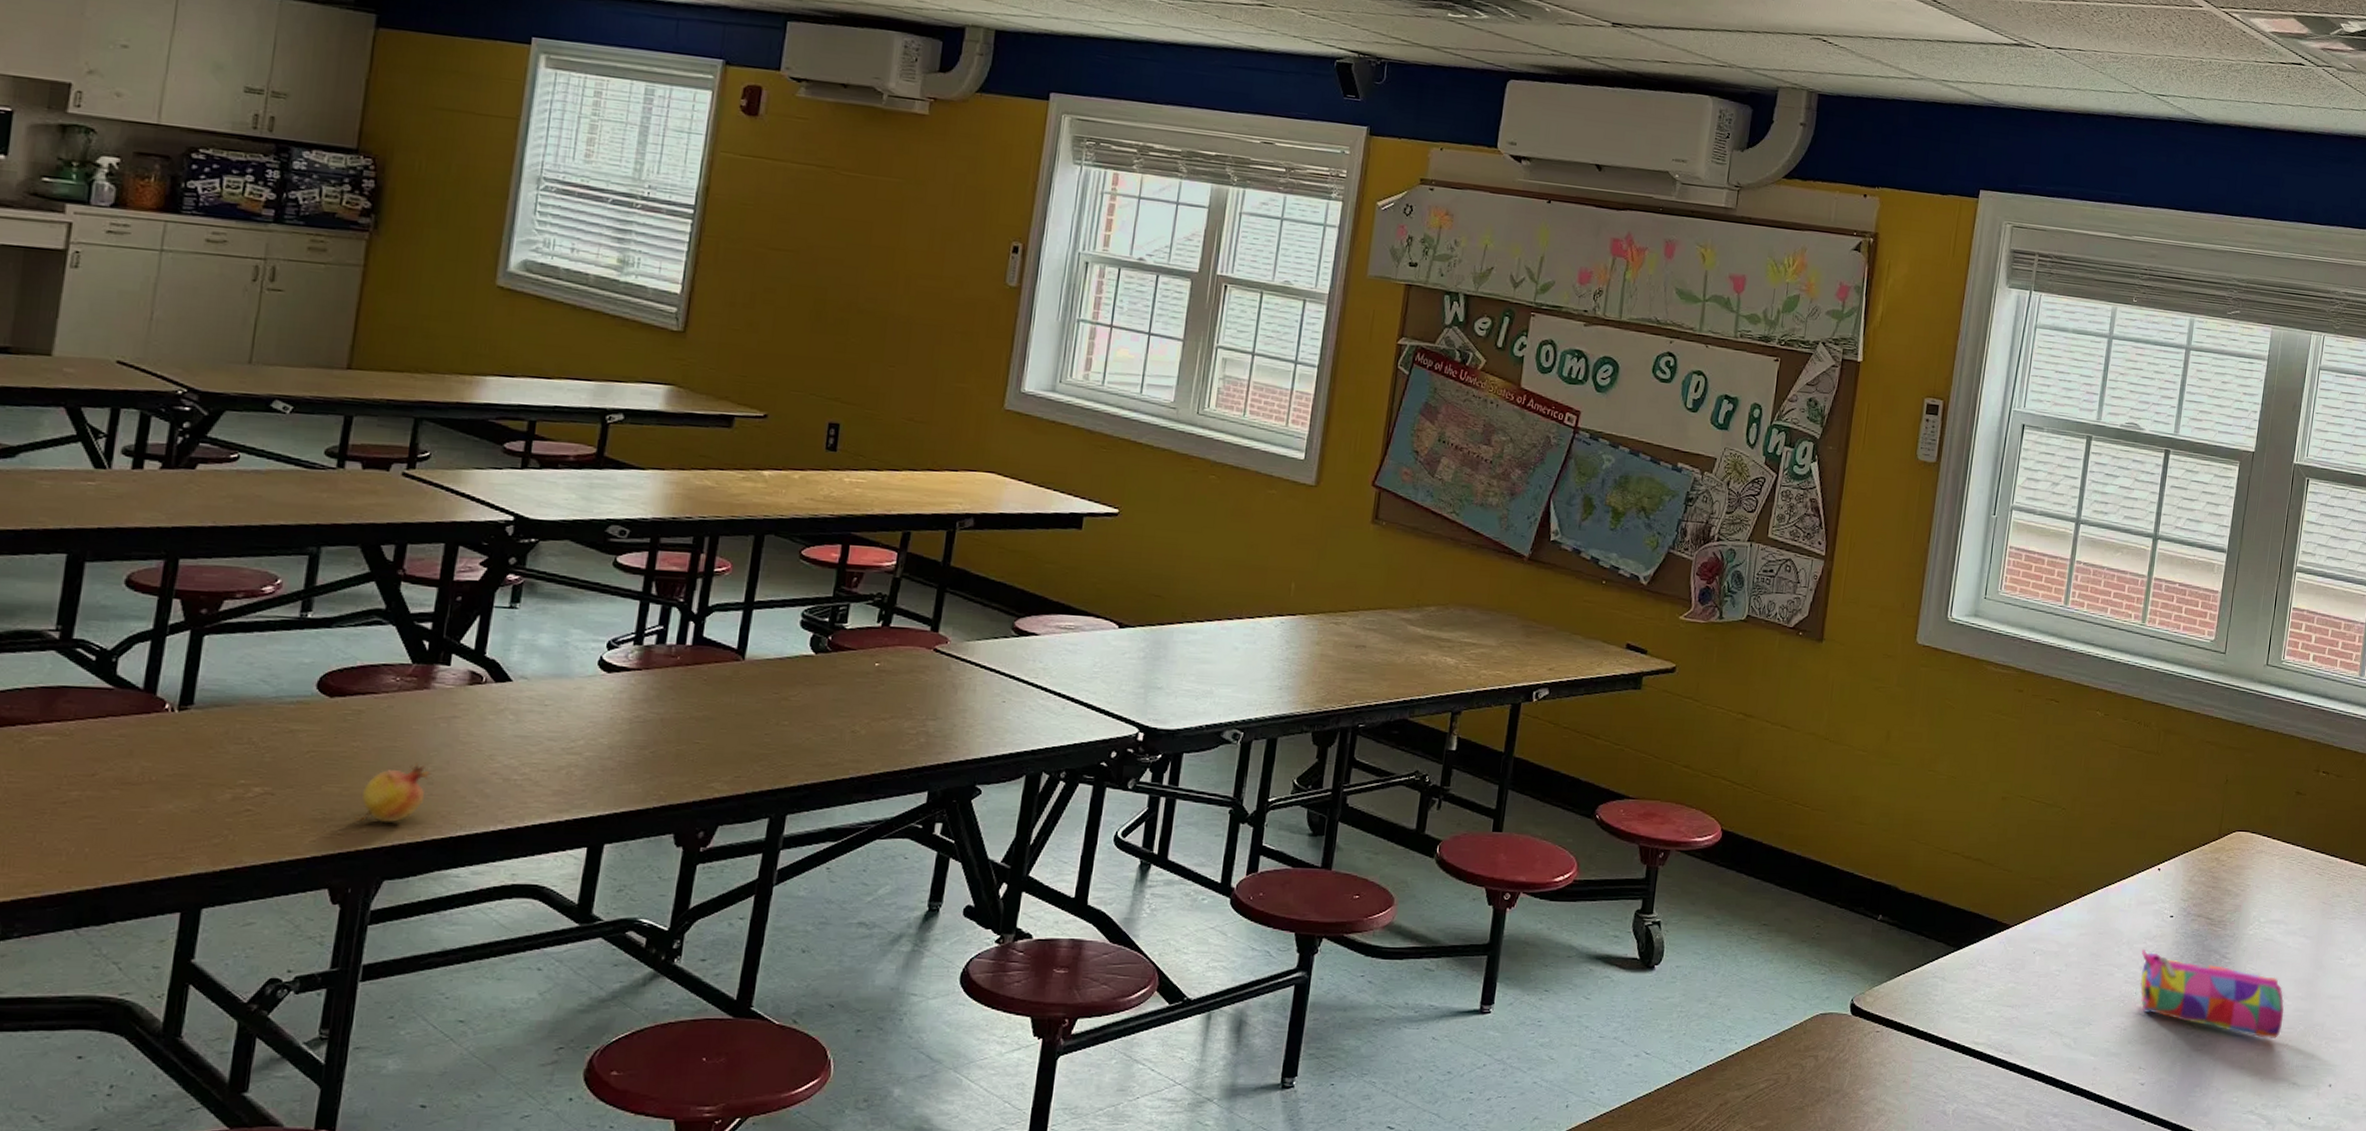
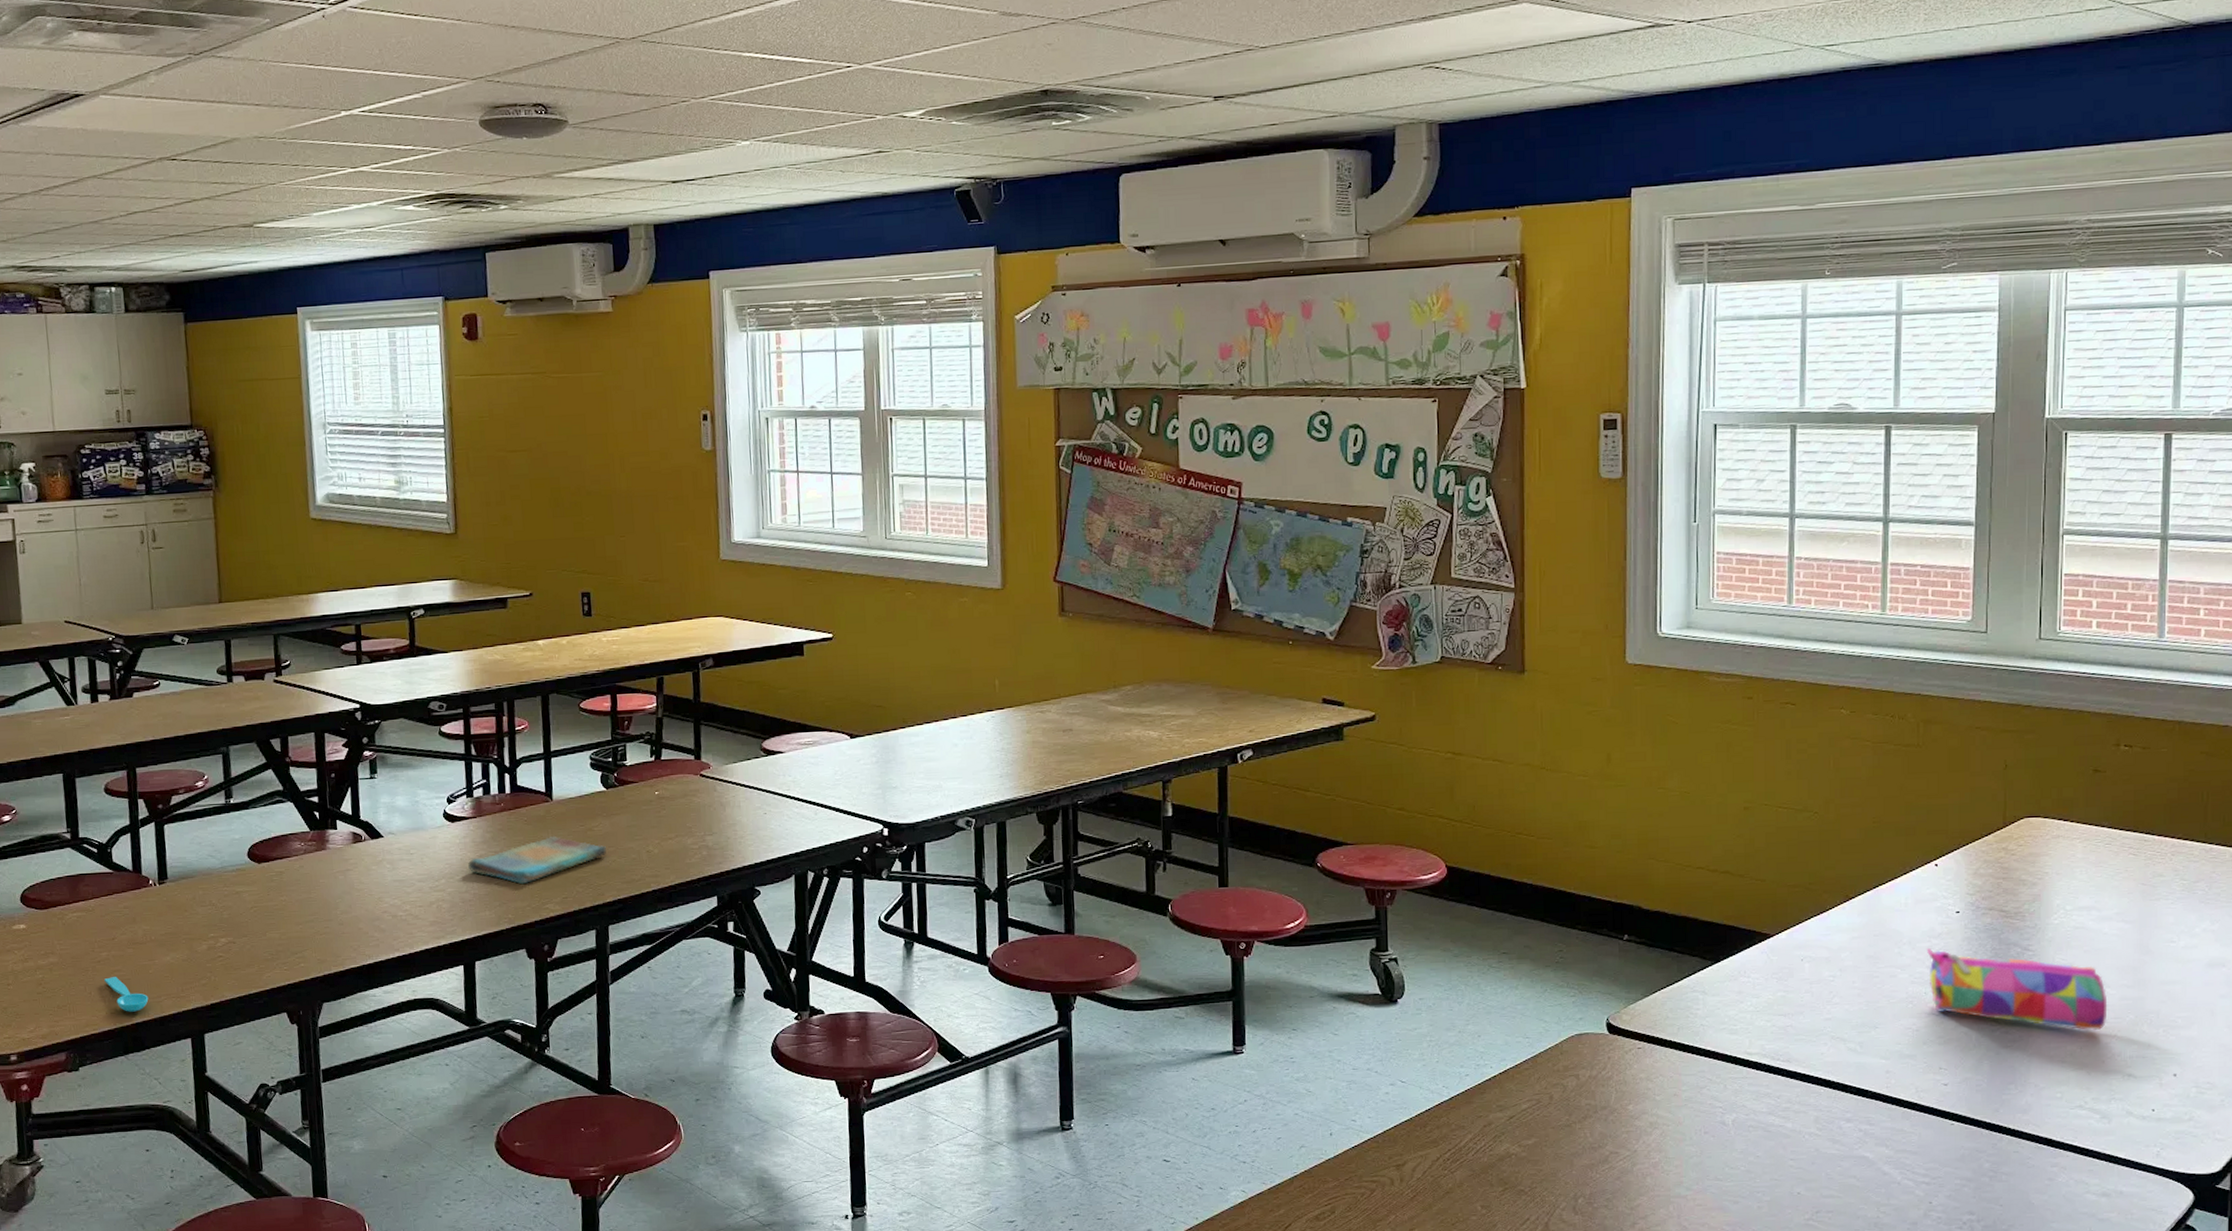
spoon: none [67,824,129,873] -> present [104,977,149,1012]
fruit: present [353,762,432,823] -> none [293,908,340,959]
dish towel: none [619,702,802,756] -> present [468,836,607,885]

